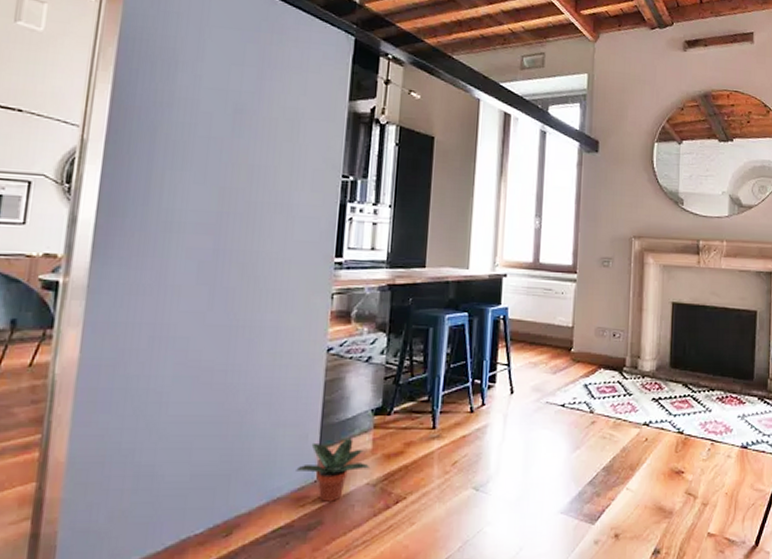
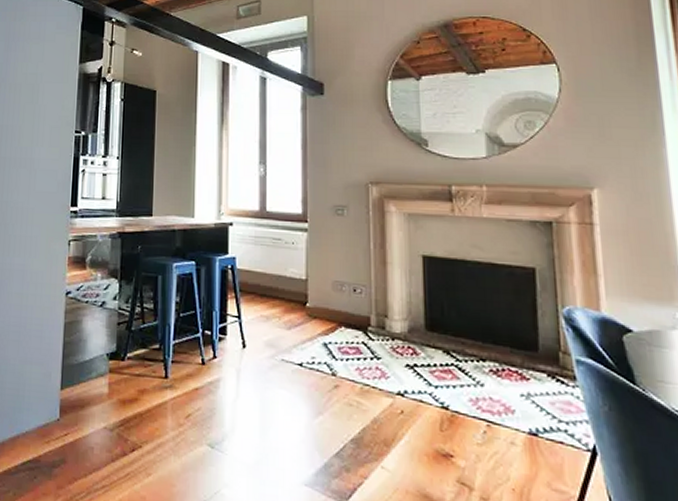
potted plant: present [296,438,371,502] -> none [41,379,107,442]

